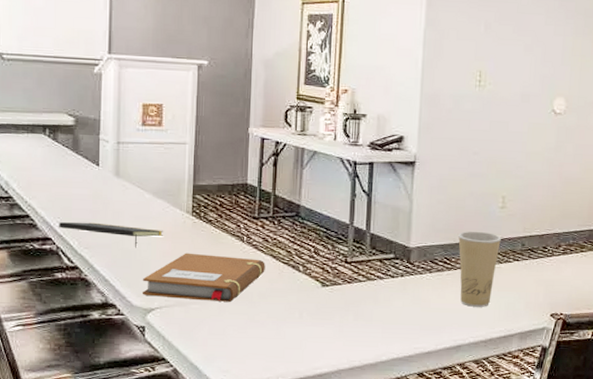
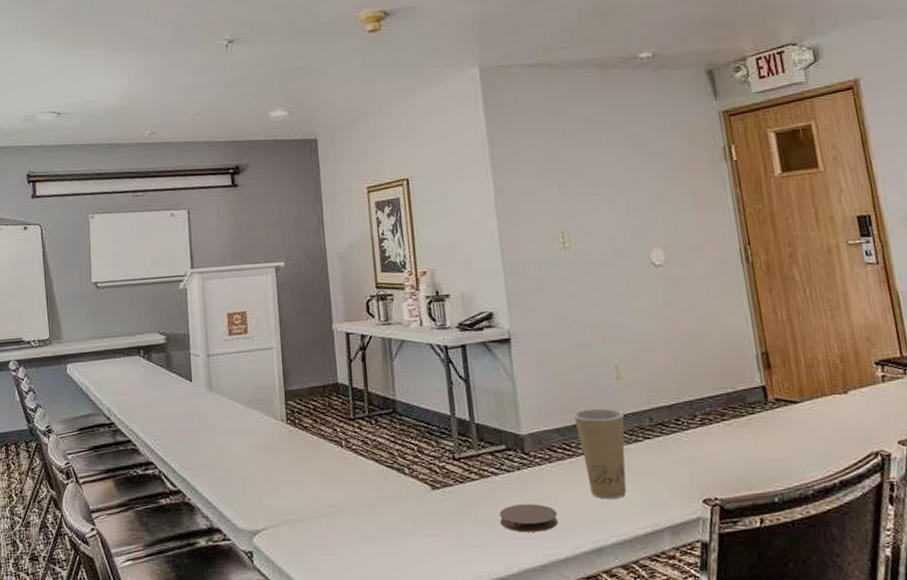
notepad: present [59,222,163,248] -> none [159,441,260,465]
notebook: present [143,253,265,302] -> none [245,464,369,517]
coaster: none [377,305,429,329] -> present [499,504,559,533]

